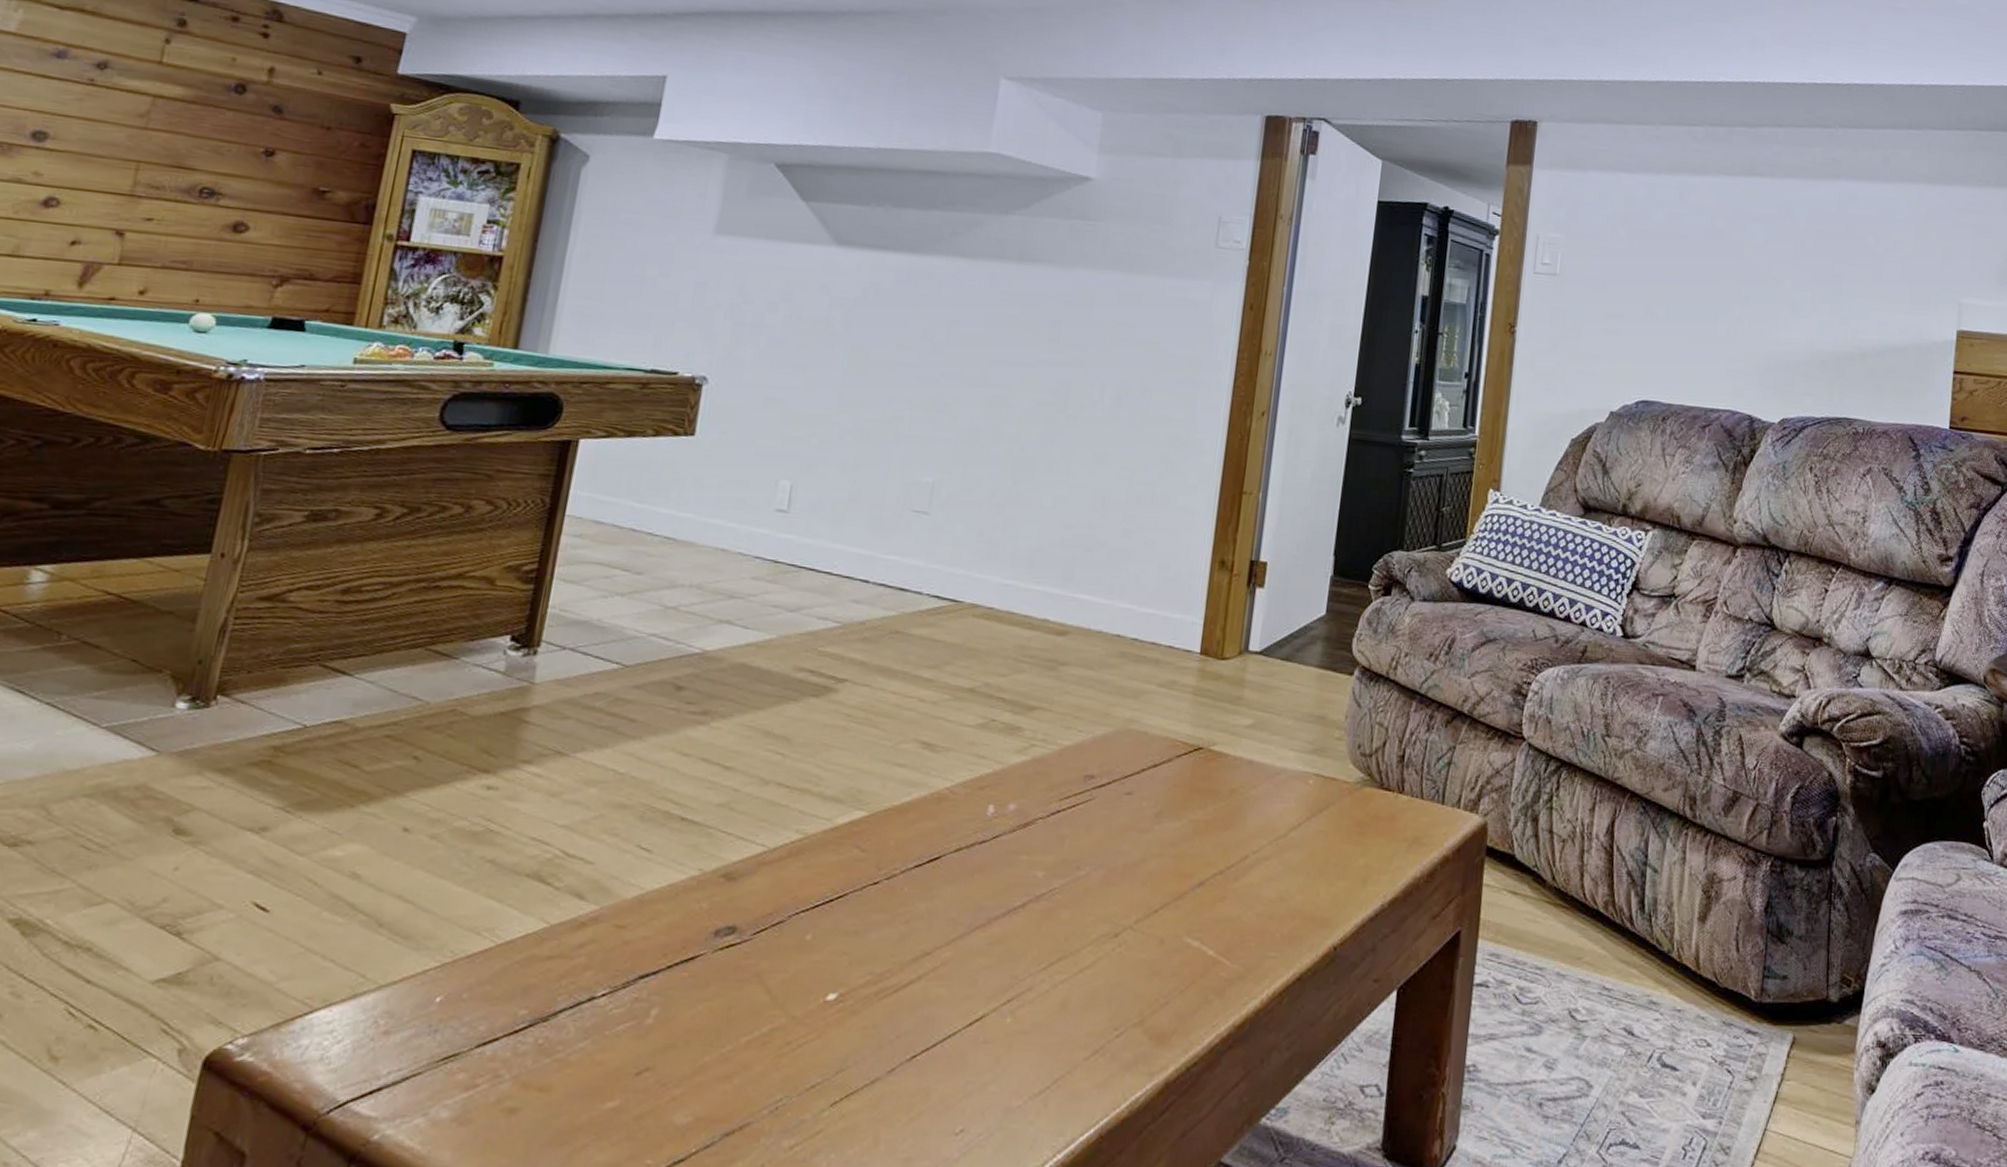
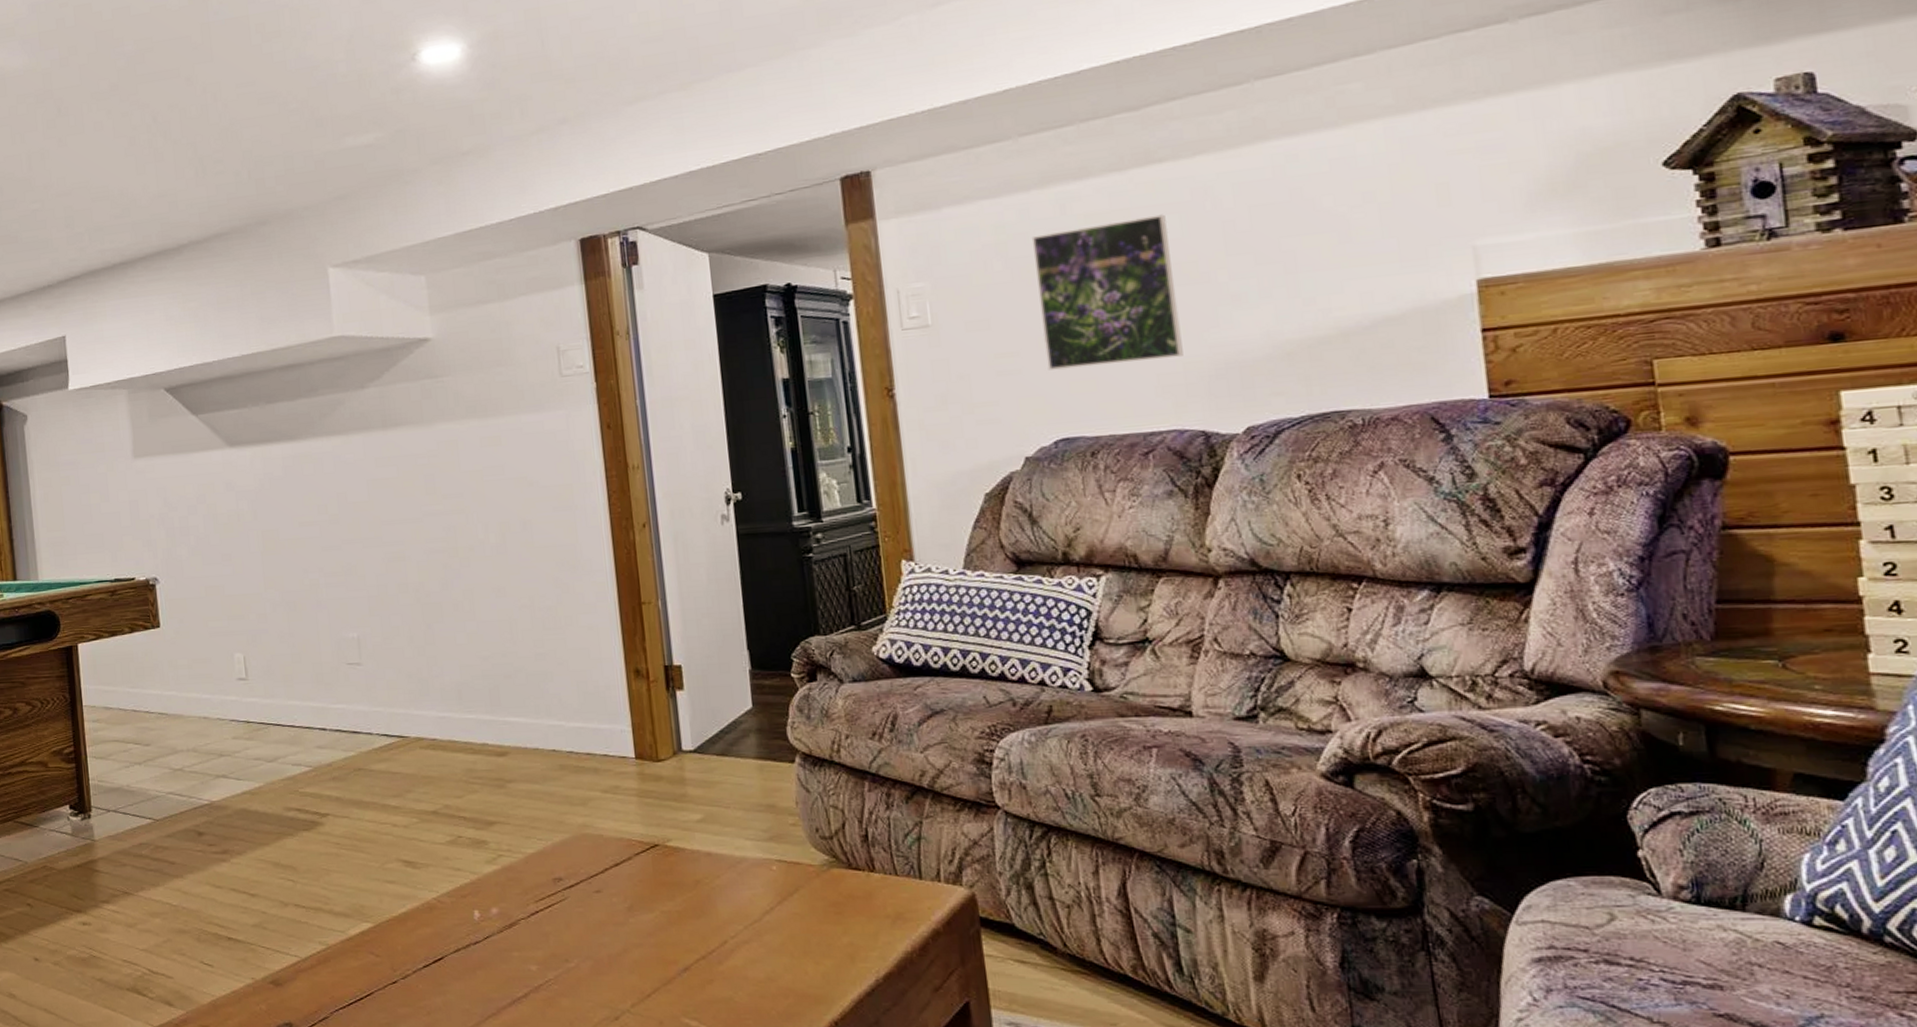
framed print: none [1643,214,1756,347] -> present [1031,214,1183,371]

